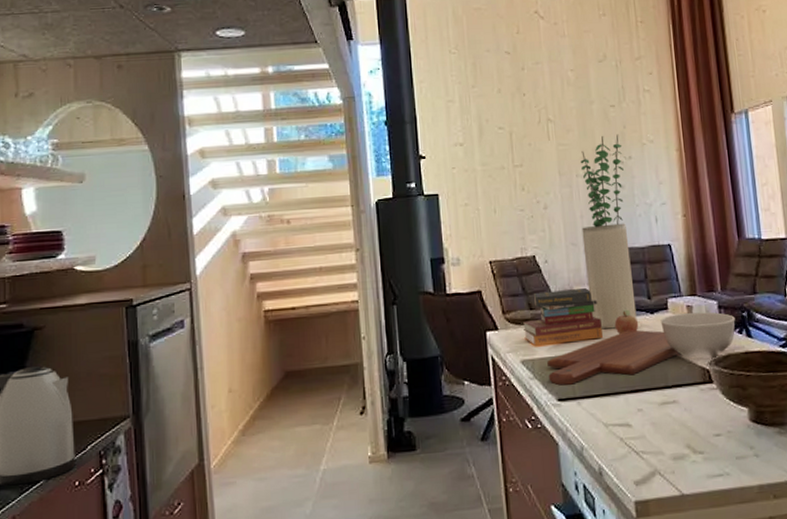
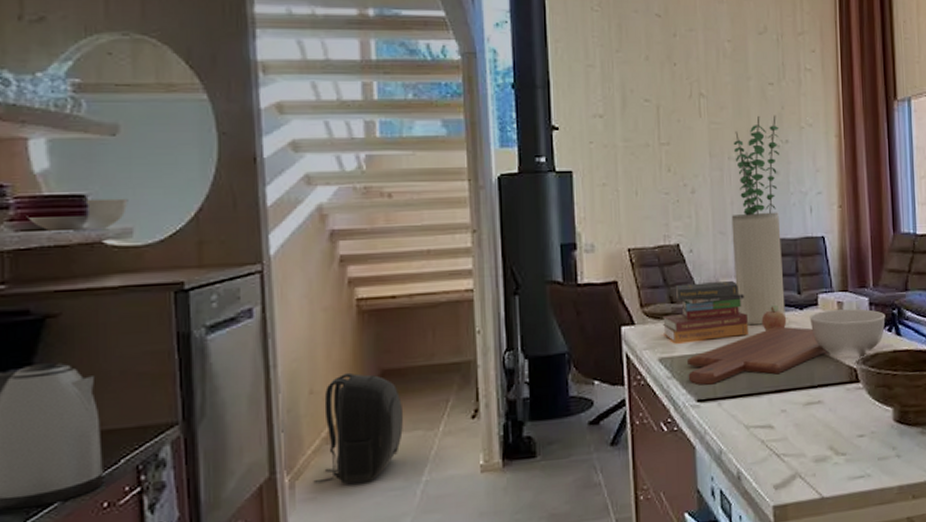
bowl: none [21,232,92,262] -> present [26,198,129,232]
backpack: none [233,374,304,471] -> present [313,372,403,484]

